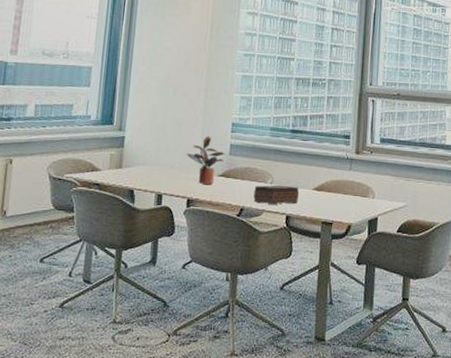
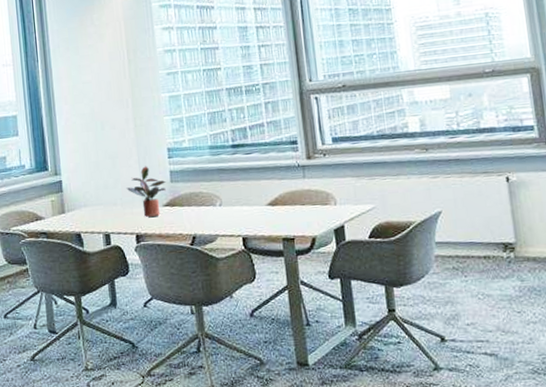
tissue box: present [253,185,300,205] -> none [203,205,253,229]

